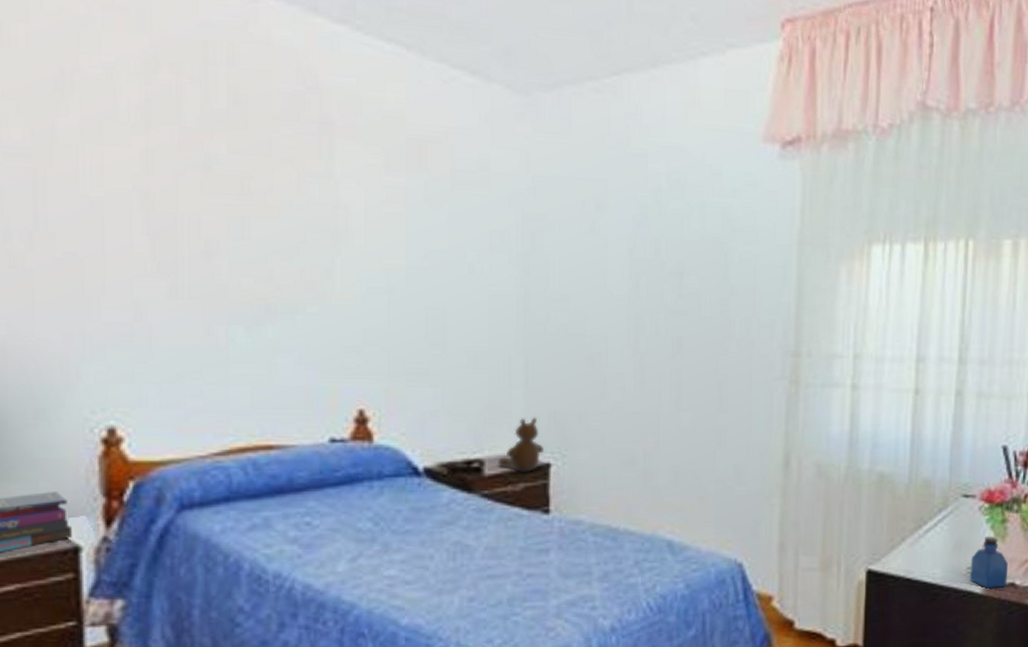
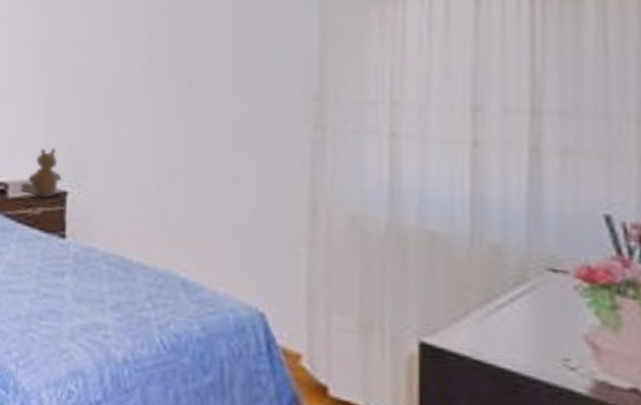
perfume bottle: present [969,537,1009,588] -> none [566,324,628,393]

